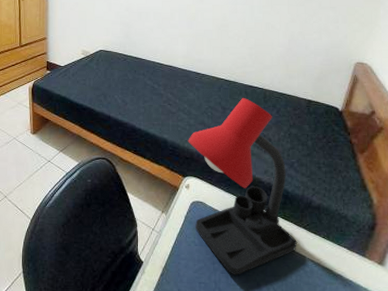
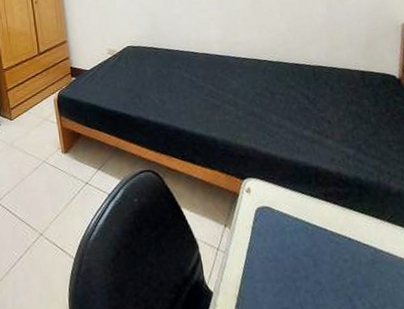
desk lamp: present [188,98,297,275] -> none [239,78,385,293]

